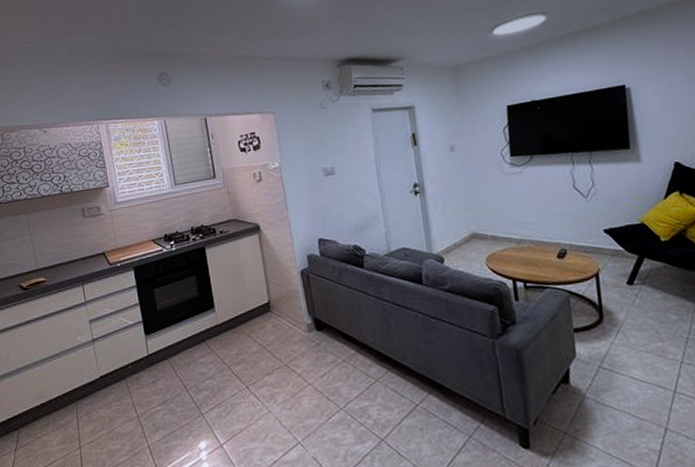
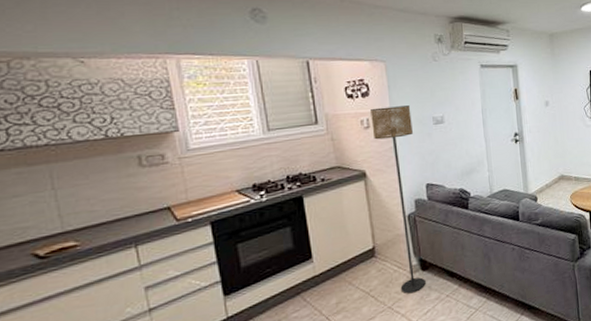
floor lamp: none [262,157,321,353] -> present [370,105,426,294]

